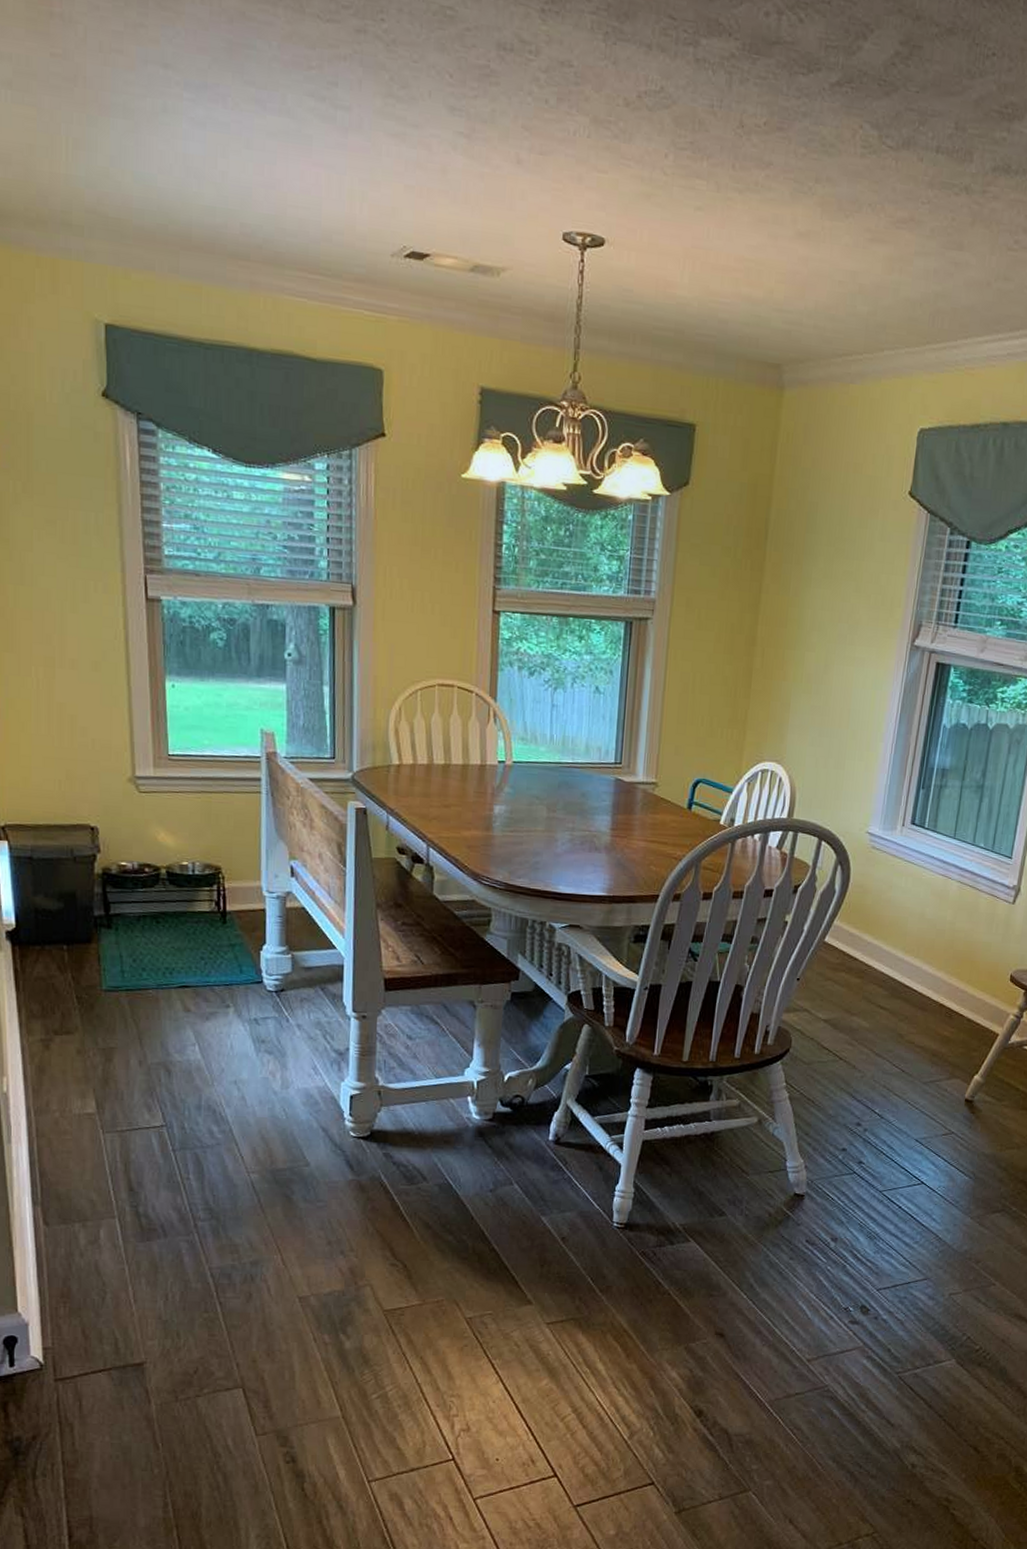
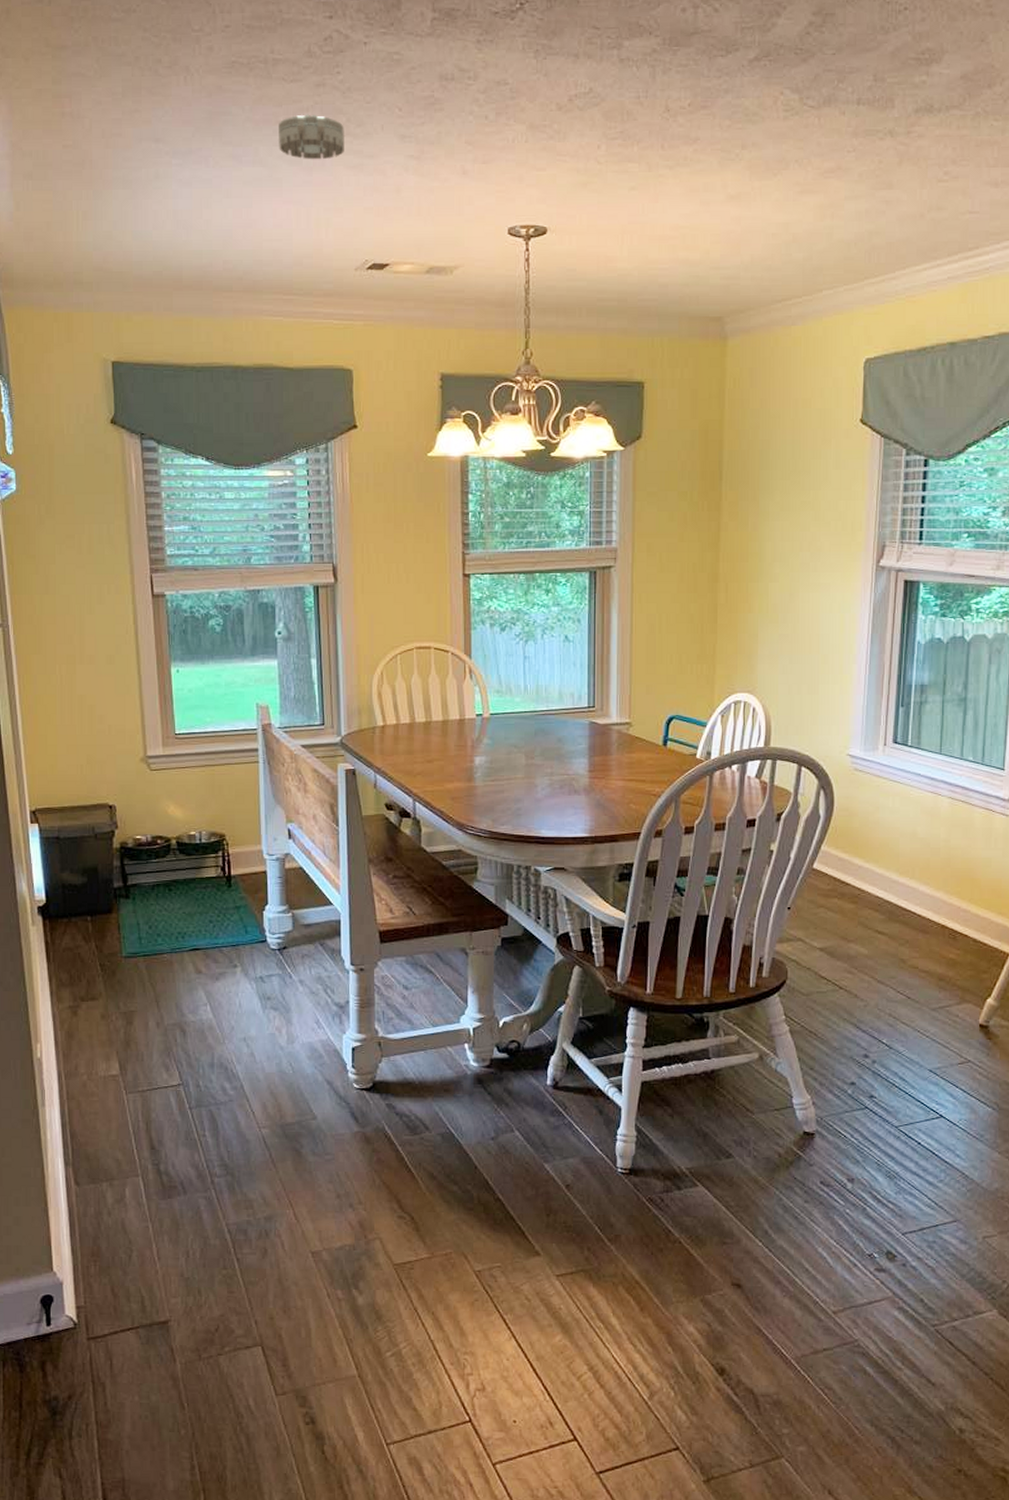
smoke detector: none [310,62,387,122] -> present [279,114,344,160]

